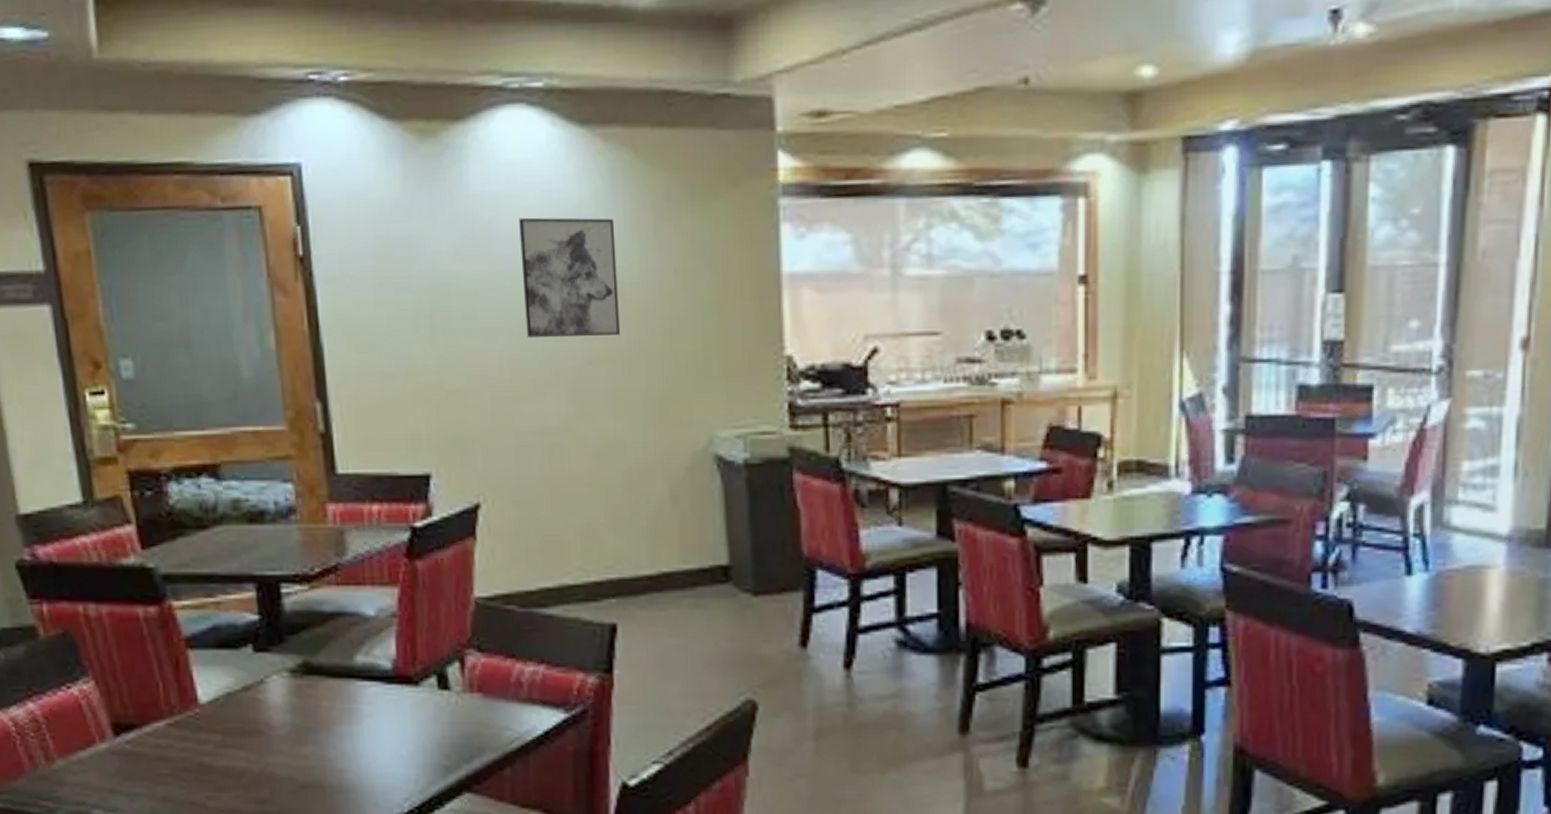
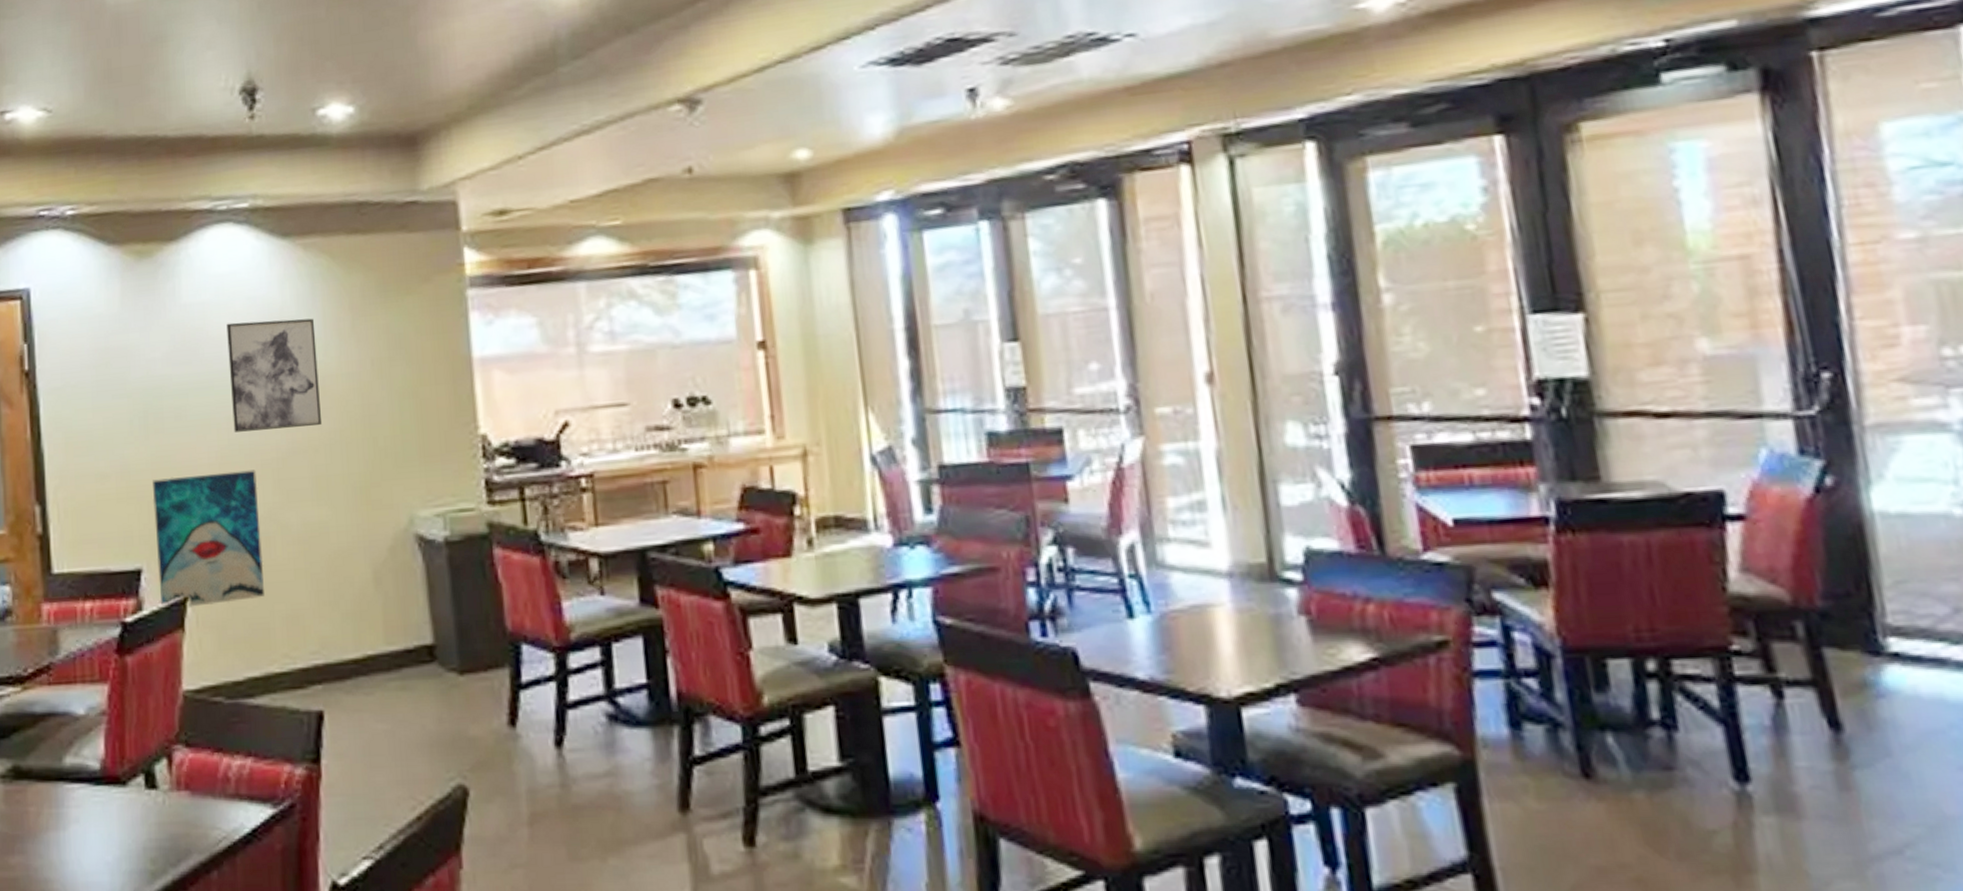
wall art: none [441,378,558,515] -> present [152,470,264,607]

